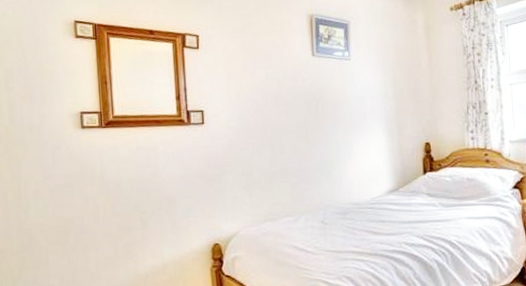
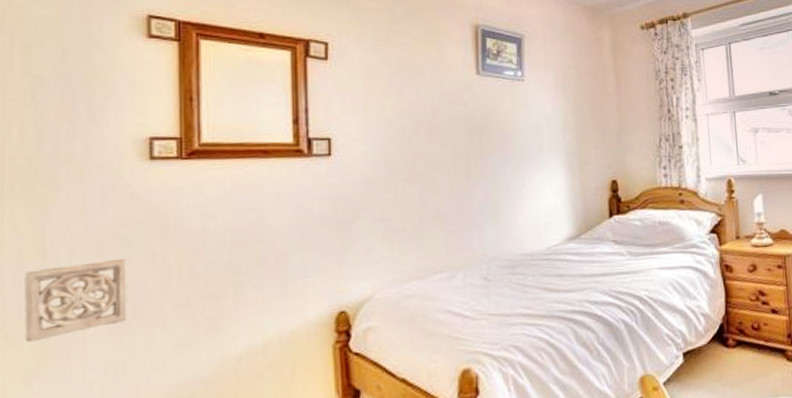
wall ornament: none [9,199,73,256] -> present [25,258,127,342]

